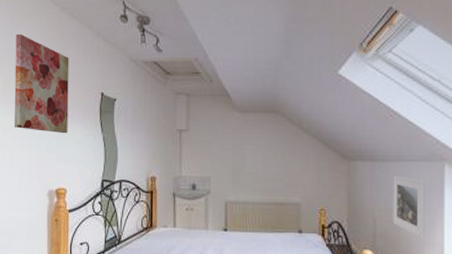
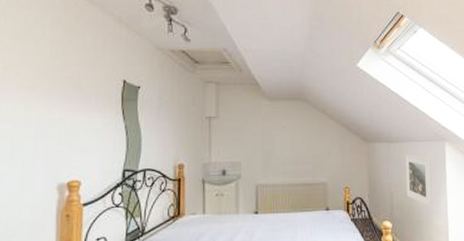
wall art: present [14,33,69,134] -> none [15,16,87,123]

